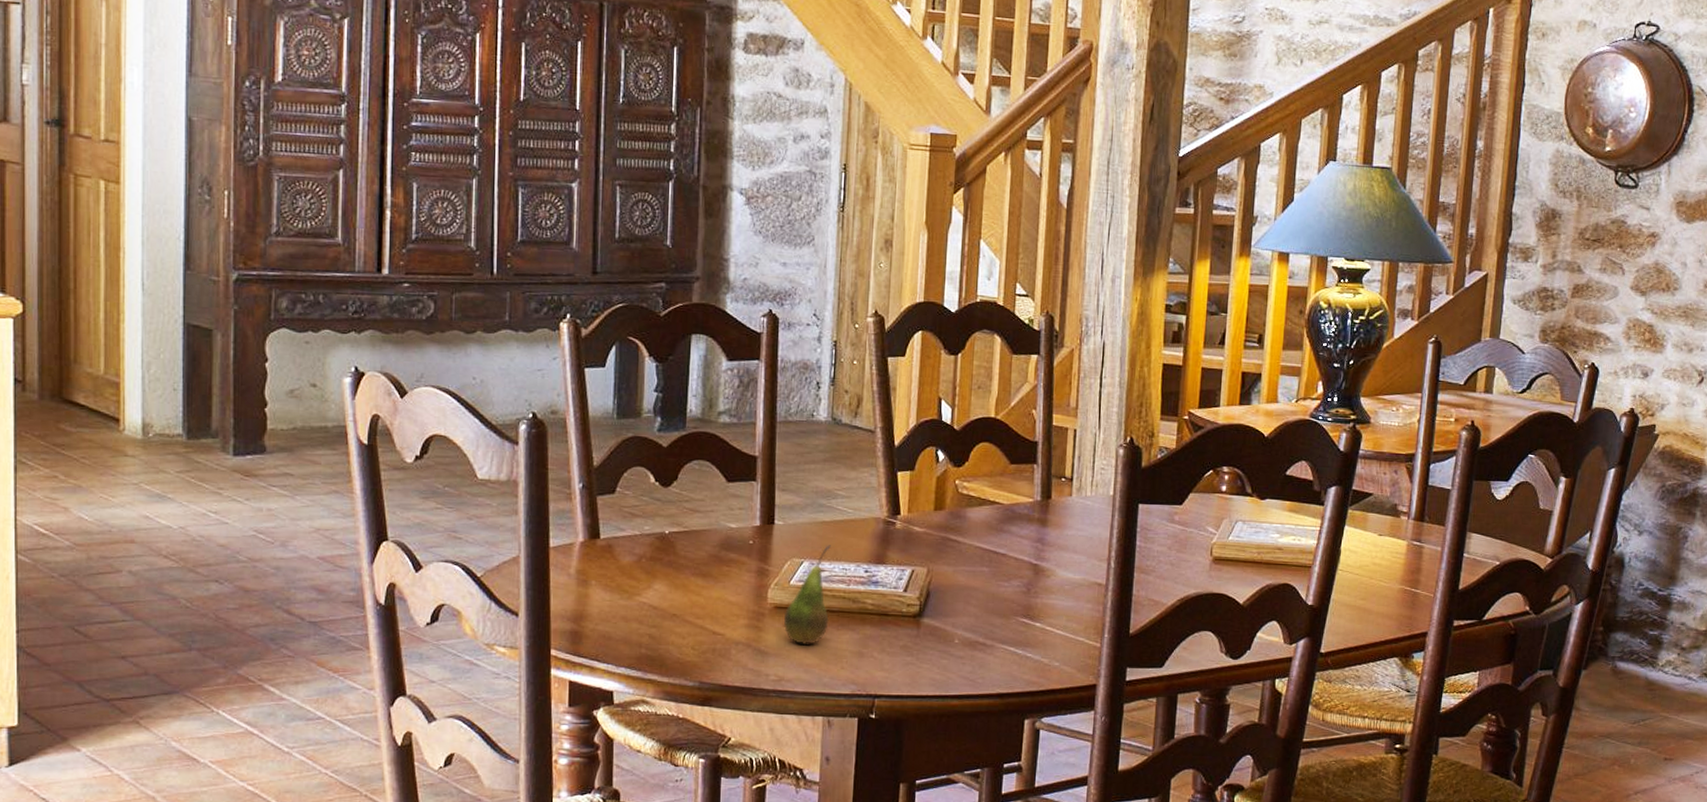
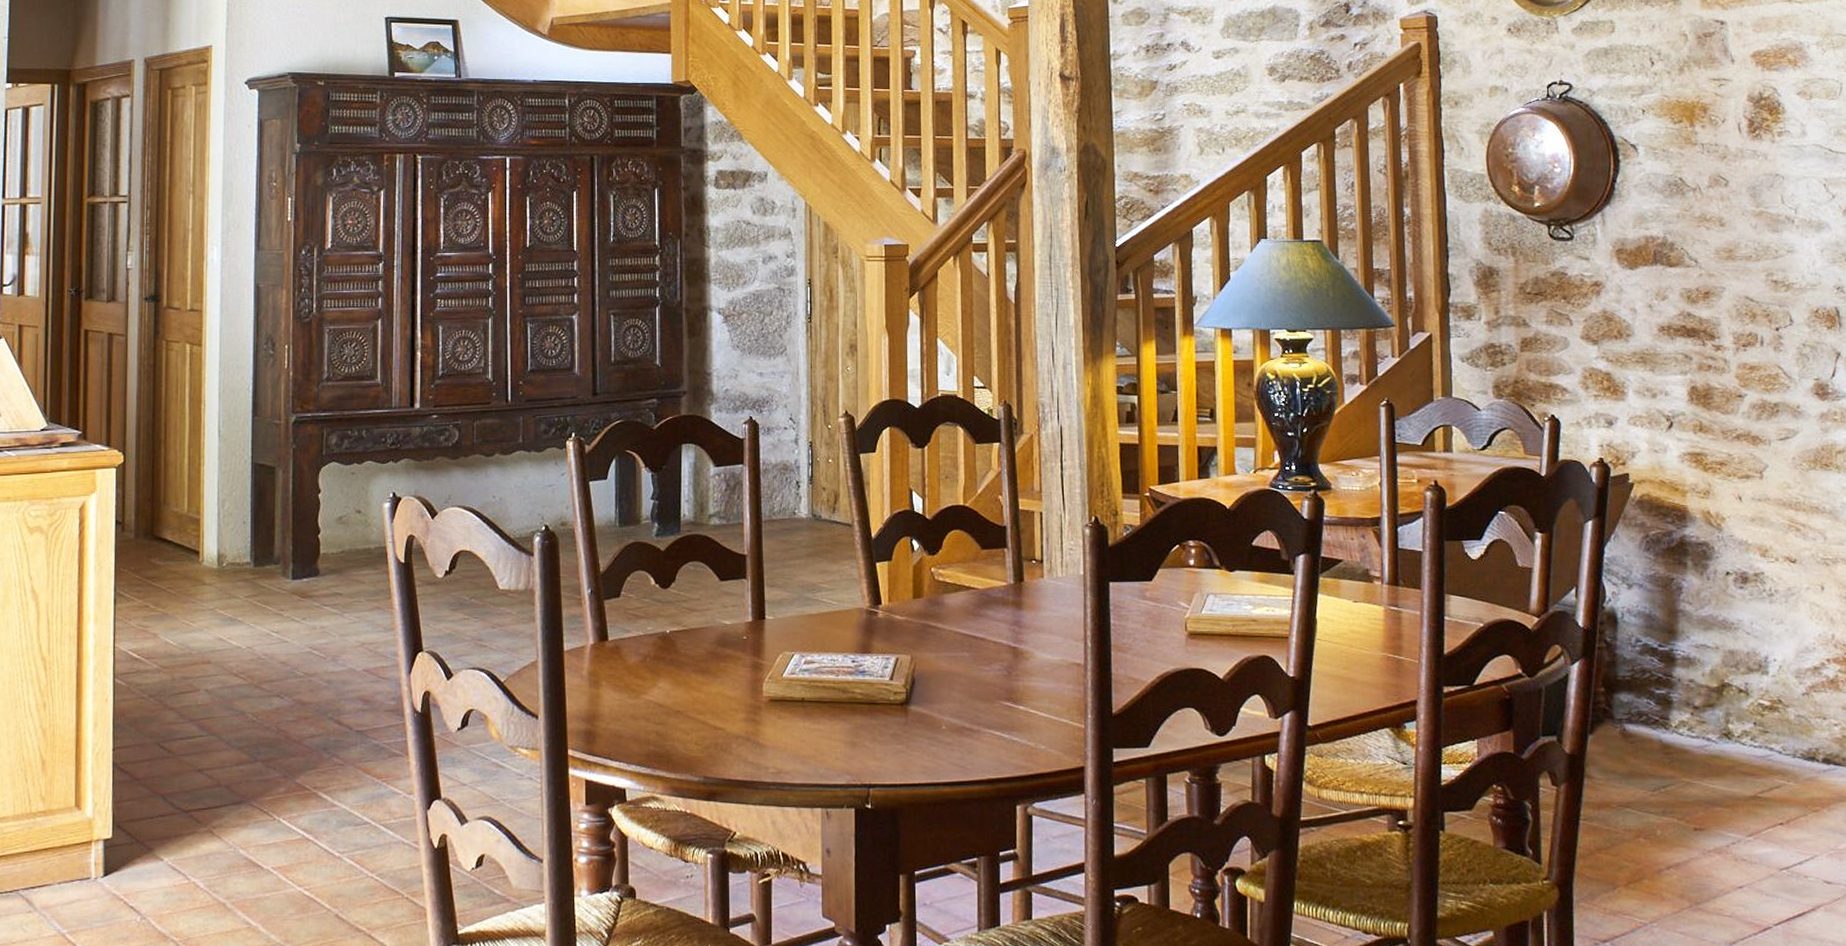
fruit: present [783,545,831,646] -> none [778,637,821,737]

